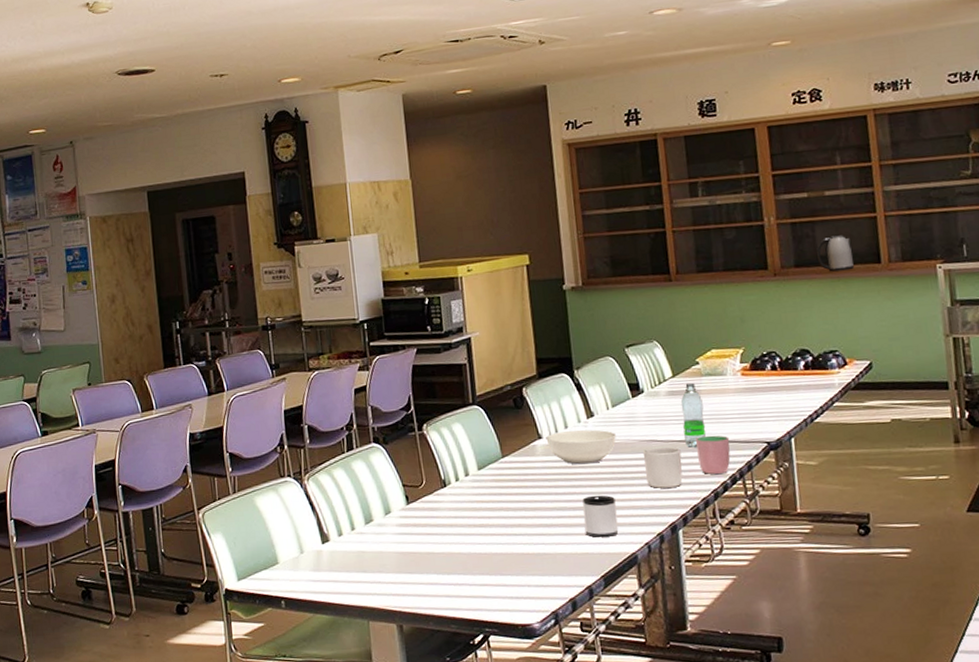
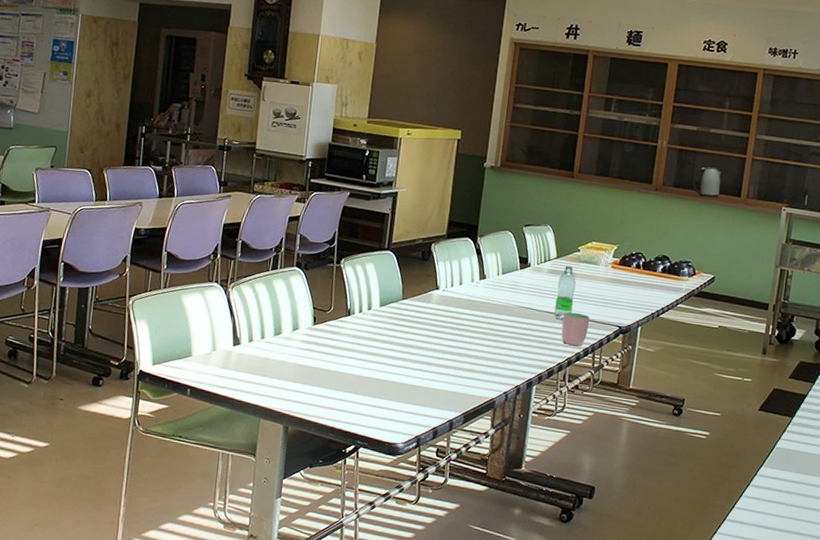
bowl: present [546,429,616,465] -> none [442,286,500,319]
mug: present [582,495,619,538] -> none [457,344,488,382]
mug: present [642,446,683,488] -> none [516,313,549,350]

